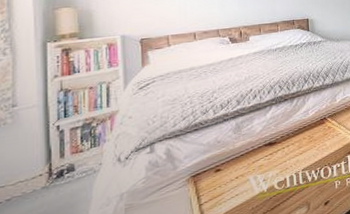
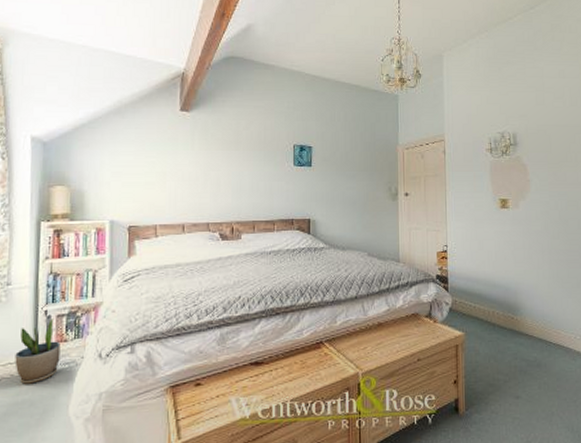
potted plant: none [26,132,76,199] -> present [15,318,61,384]

